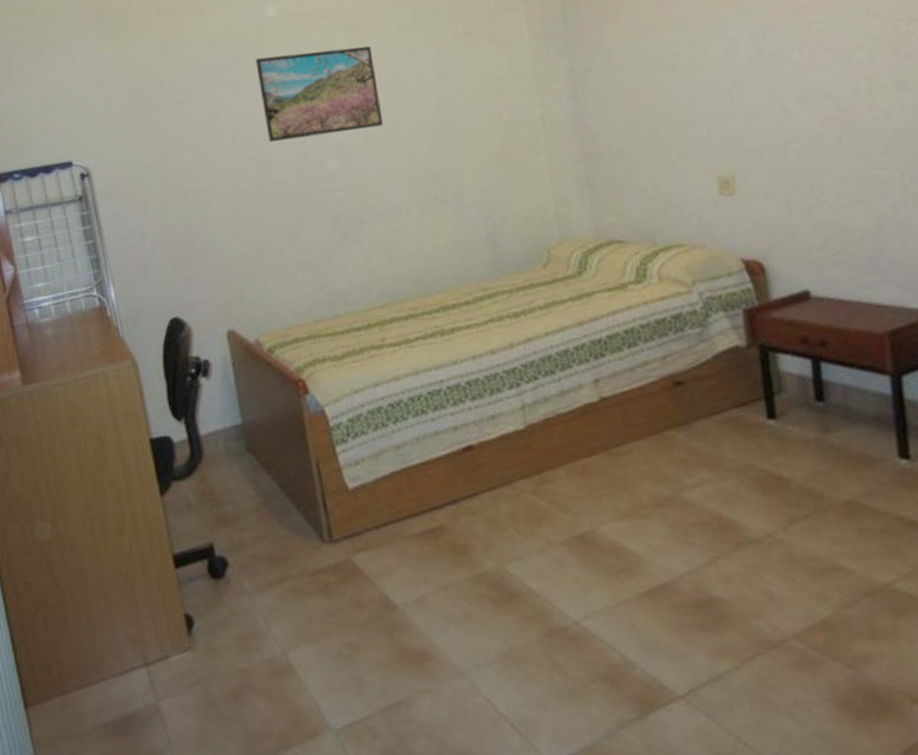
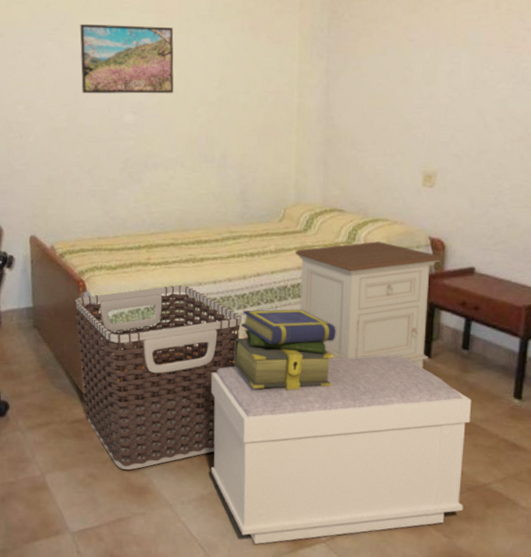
clothes hamper: none [295,367,520,631] -> present [74,285,242,471]
bench: none [488,420,865,713] -> present [210,354,472,544]
stack of books: none [512,377,651,494] -> present [233,309,336,391]
nightstand: none [571,274,774,440] -> present [295,241,444,368]

